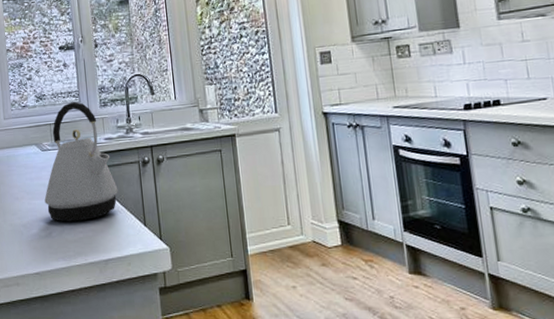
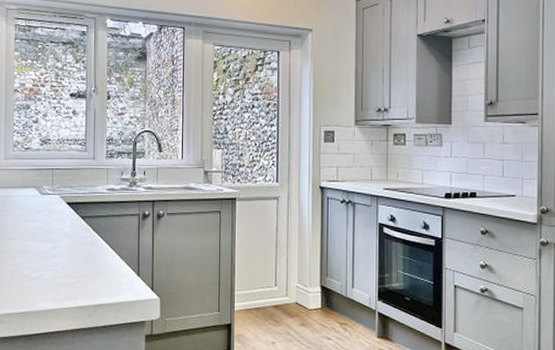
kettle: present [44,102,118,222] -> none [39,150,115,266]

